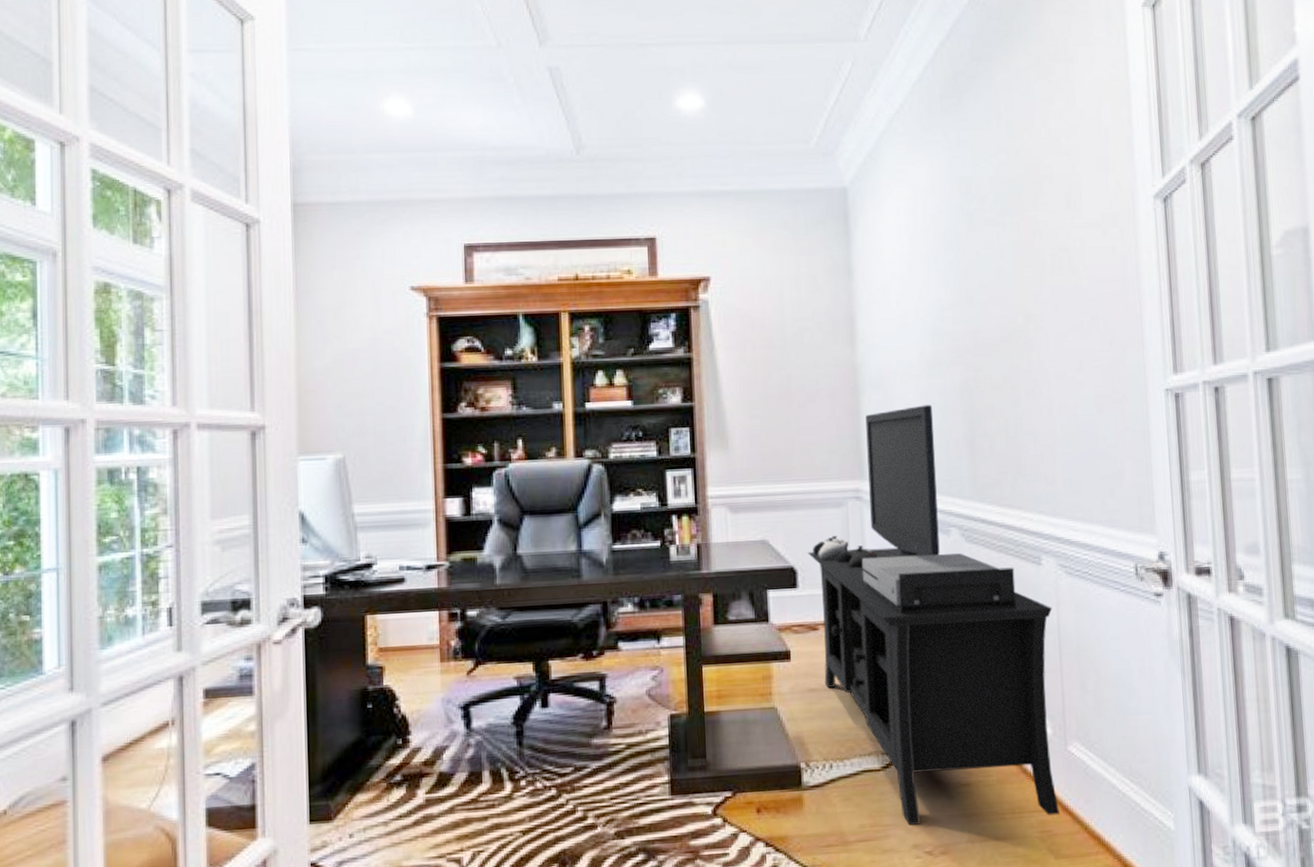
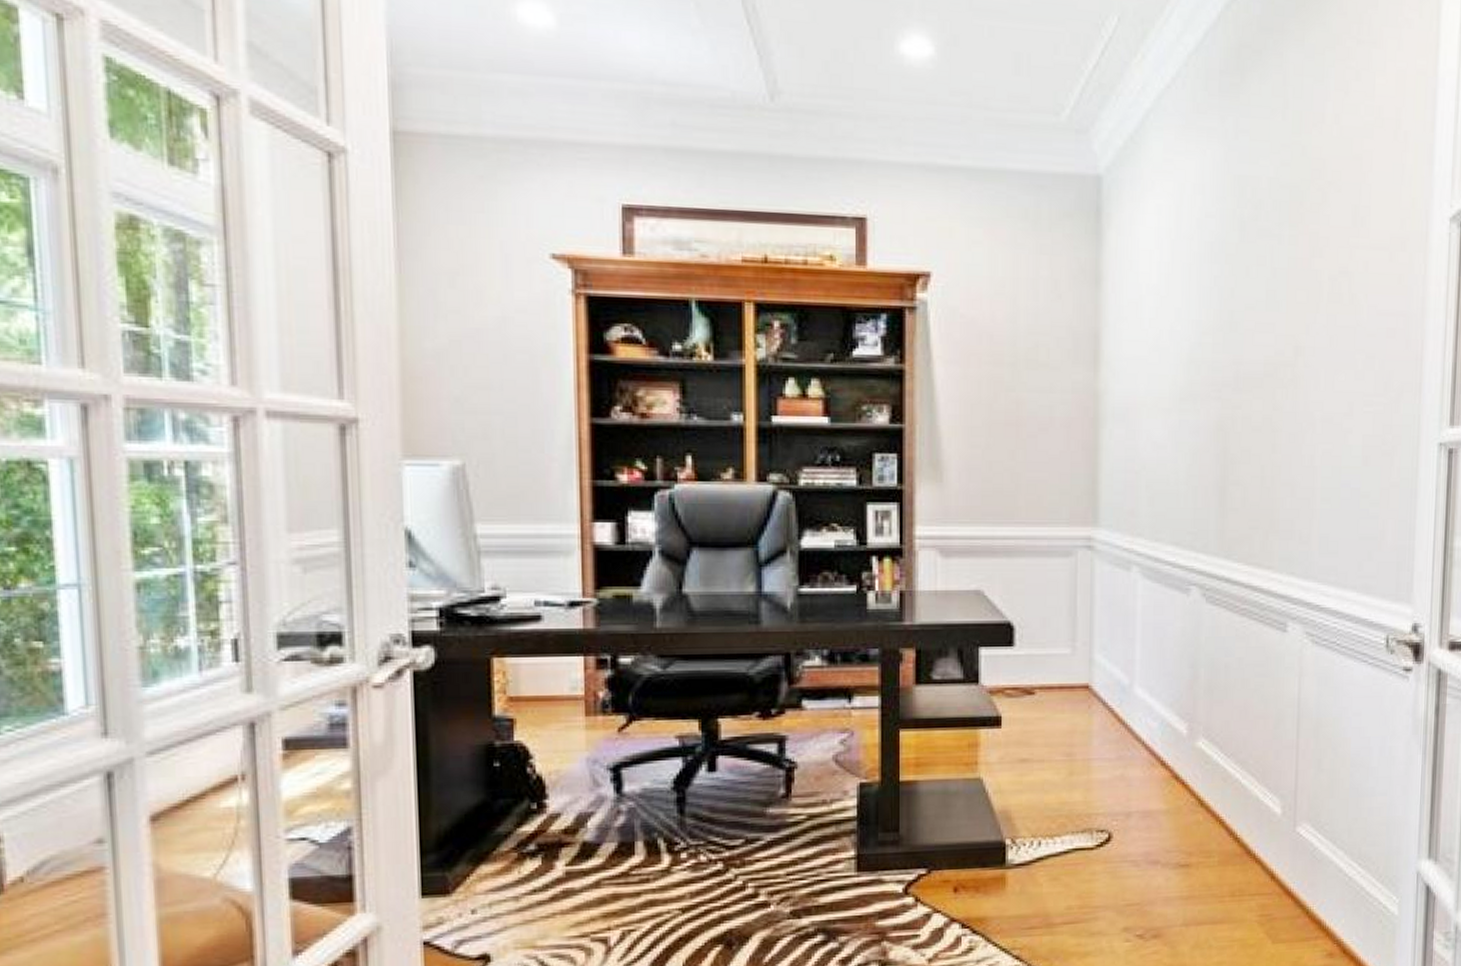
media console: present [807,404,1059,825] -> none [1027,444,1294,907]

